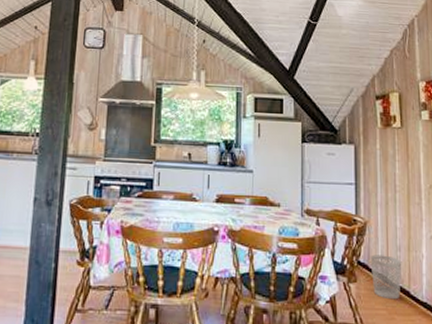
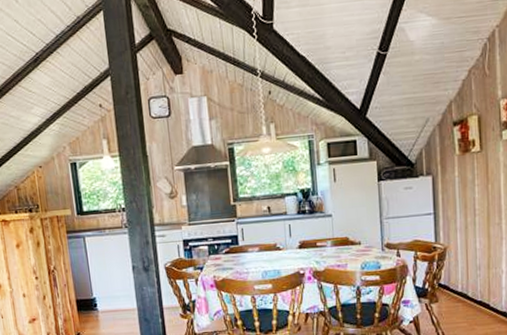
wastebasket: present [370,254,402,300] -> none [450,275,482,314]

